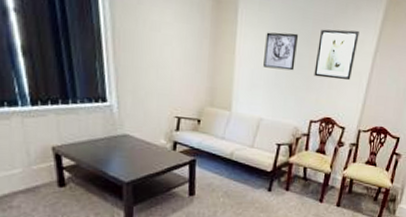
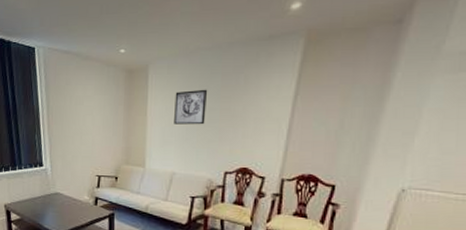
wall art: present [314,29,360,81] -> none [226,76,274,129]

